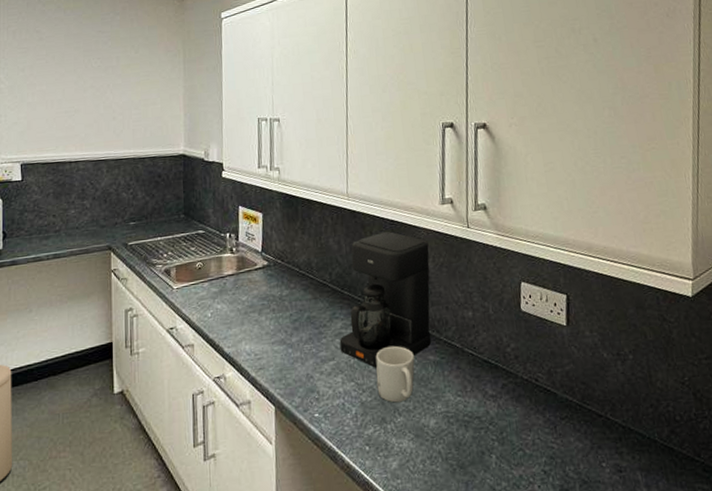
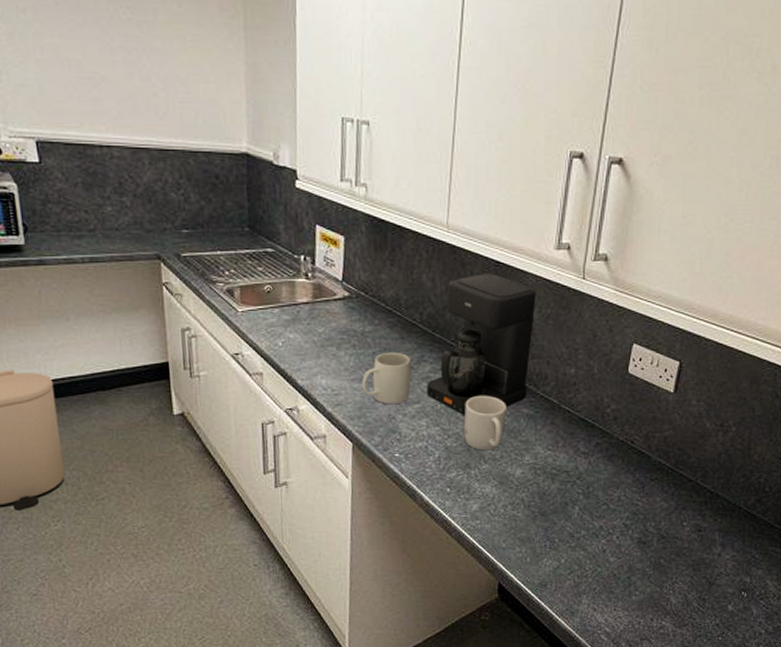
mug: none [281,312,326,364] -> present [361,352,412,405]

